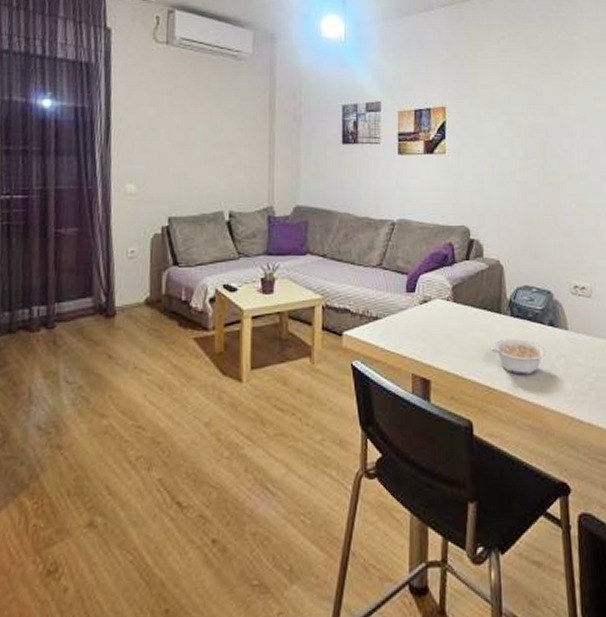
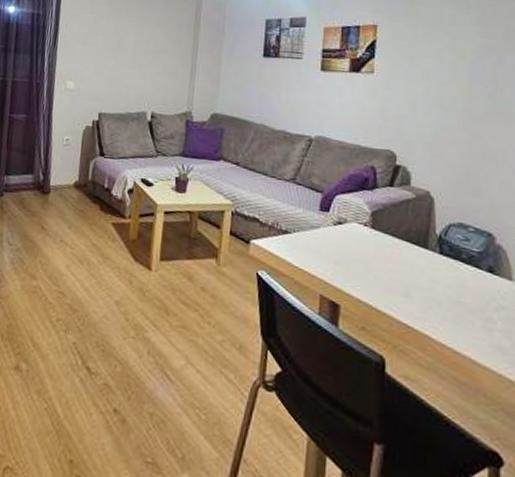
legume: present [491,338,547,375] -> none [413,276,482,322]

